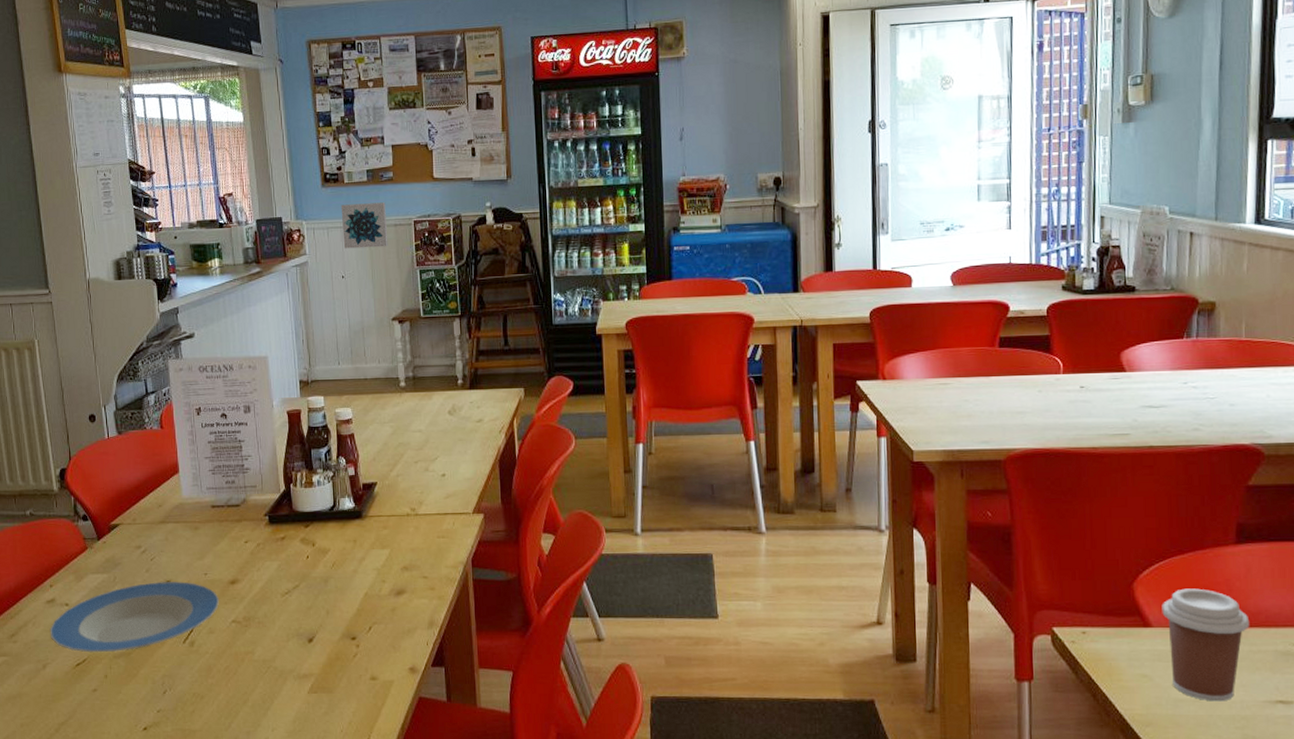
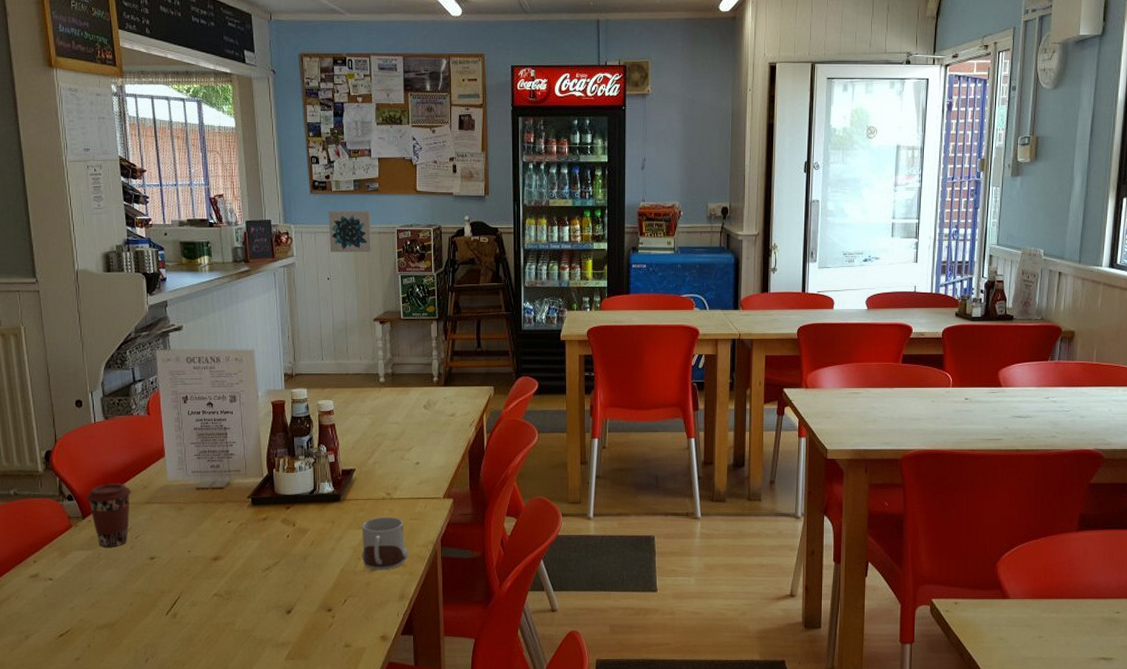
plate: present [50,582,220,653] -> none [33,558,203,624]
coffee cup: none [101,502,147,571] -> present [86,484,132,548]
mug: none [386,534,437,595] -> present [361,516,409,571]
coffee cup: present [1161,588,1250,702] -> none [1018,567,1084,659]

